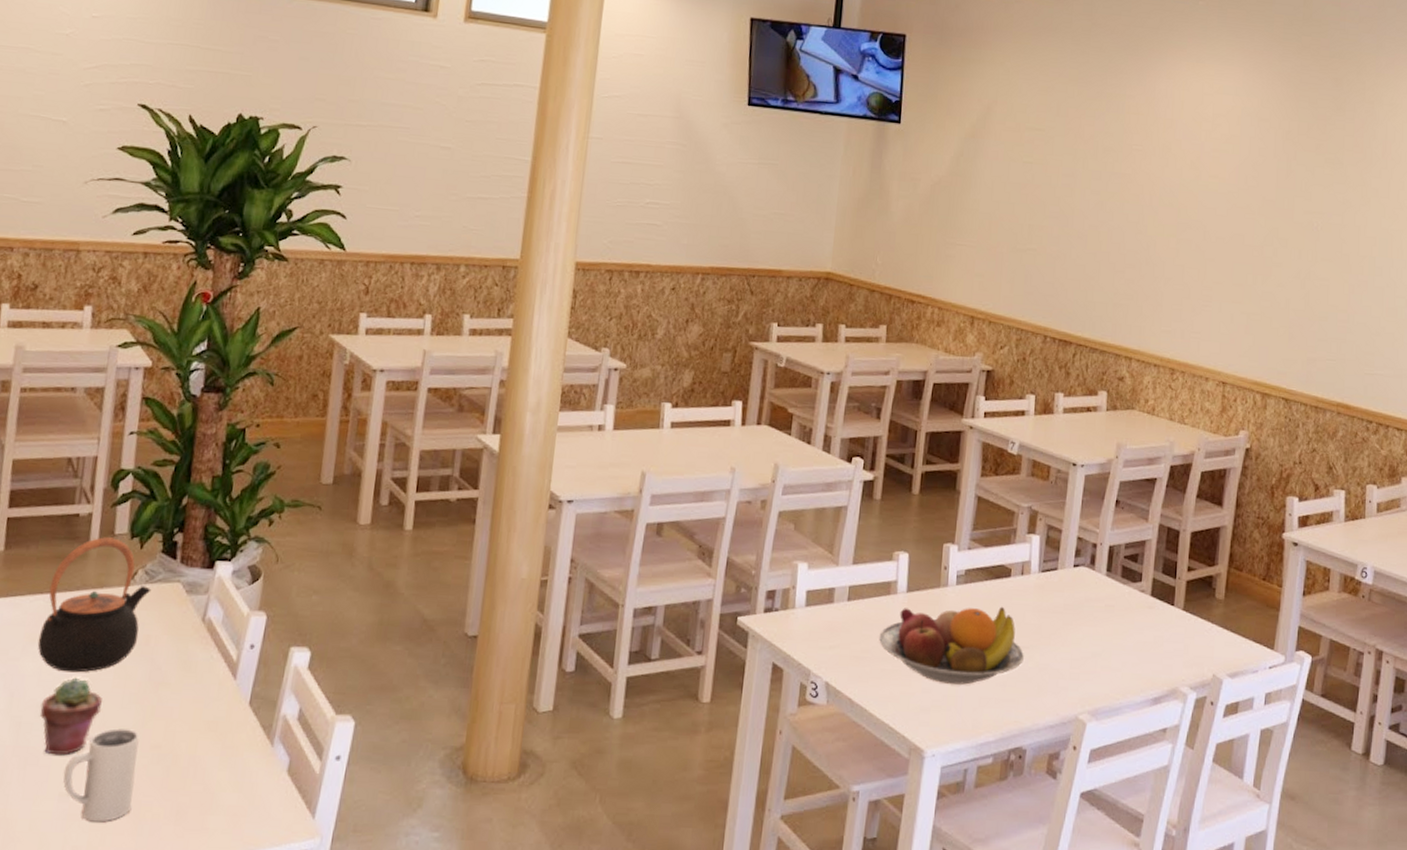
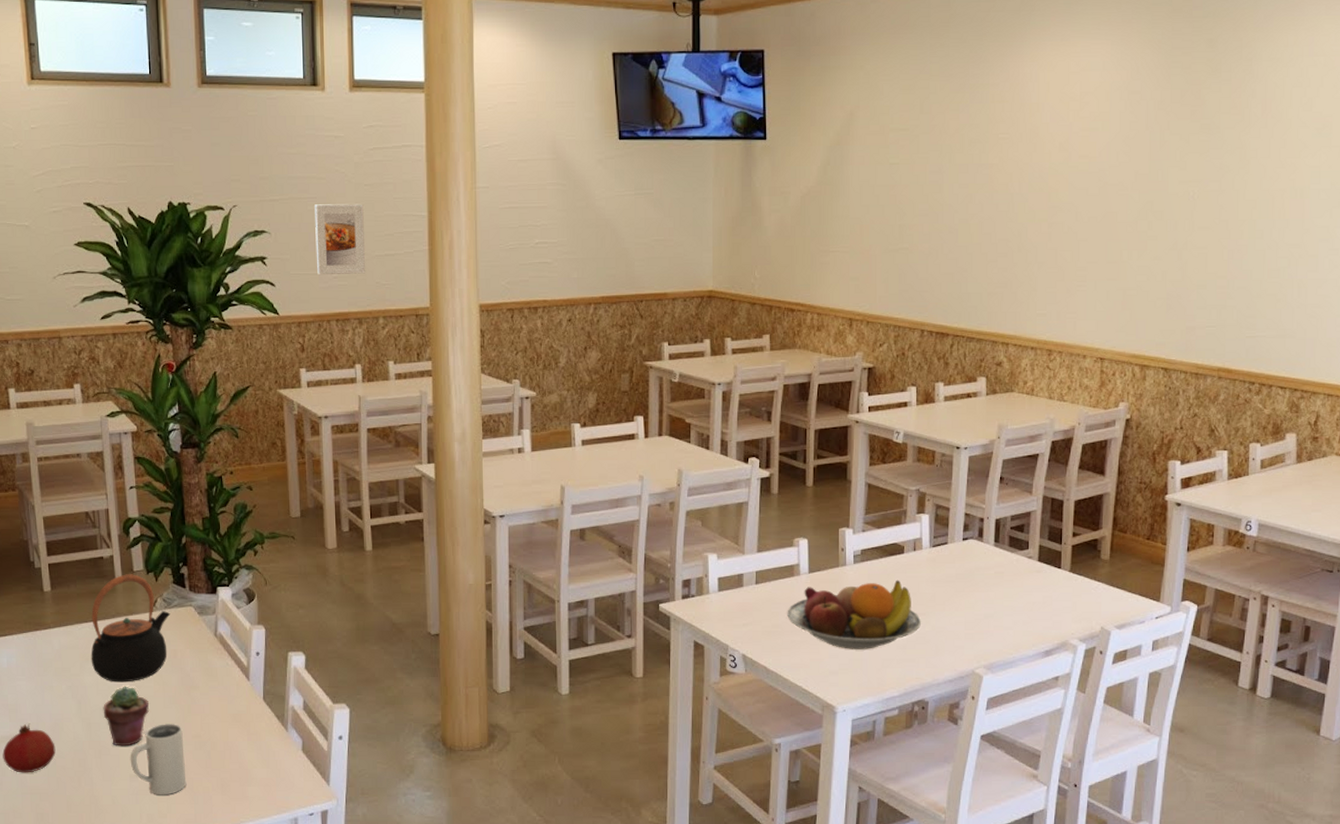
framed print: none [397,135,461,216] -> present [315,204,366,276]

